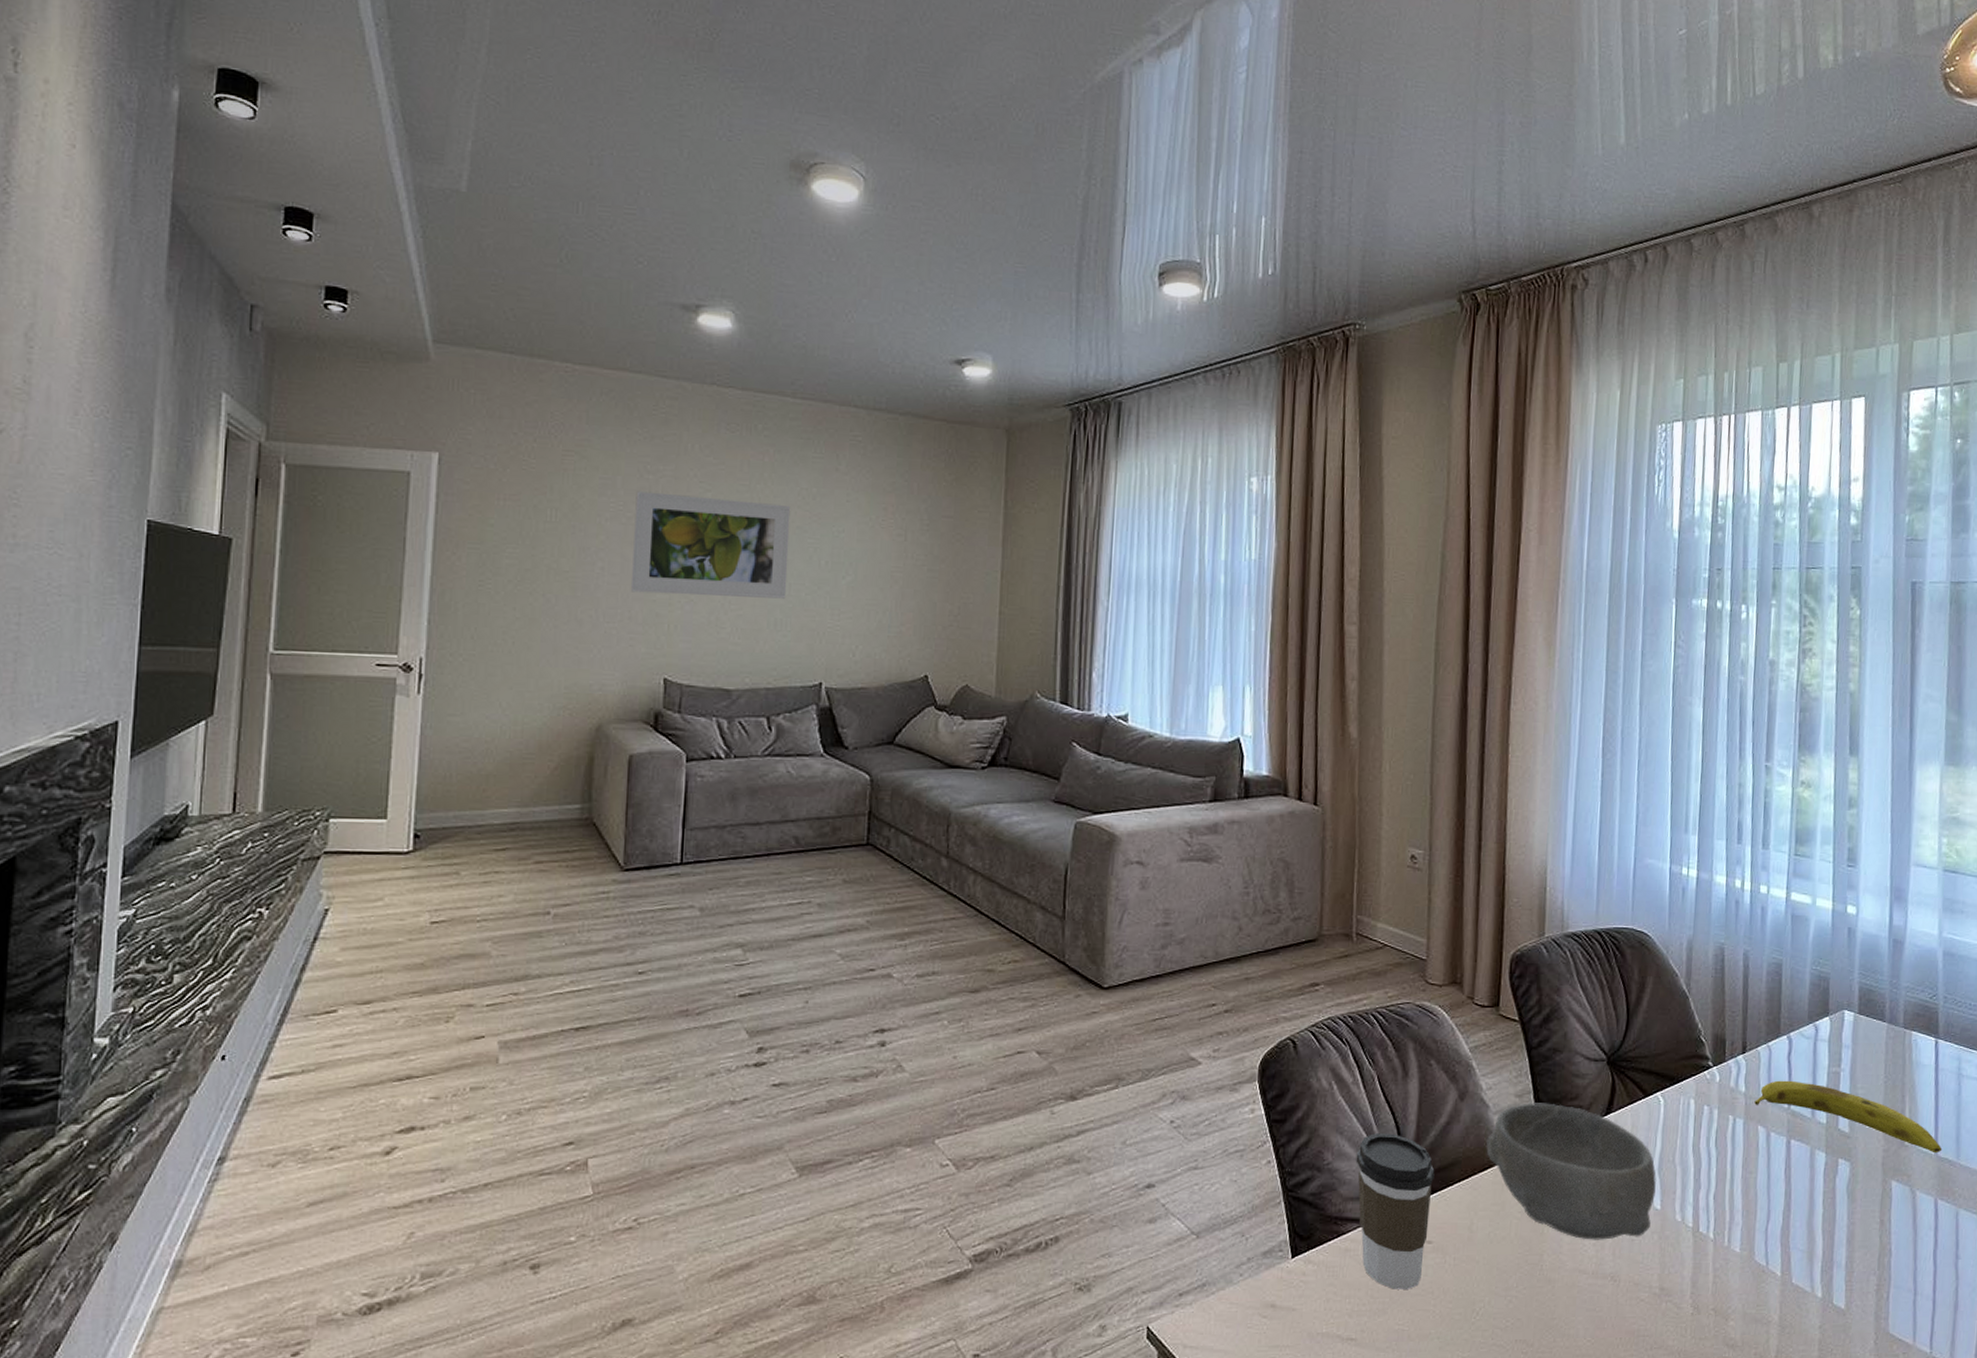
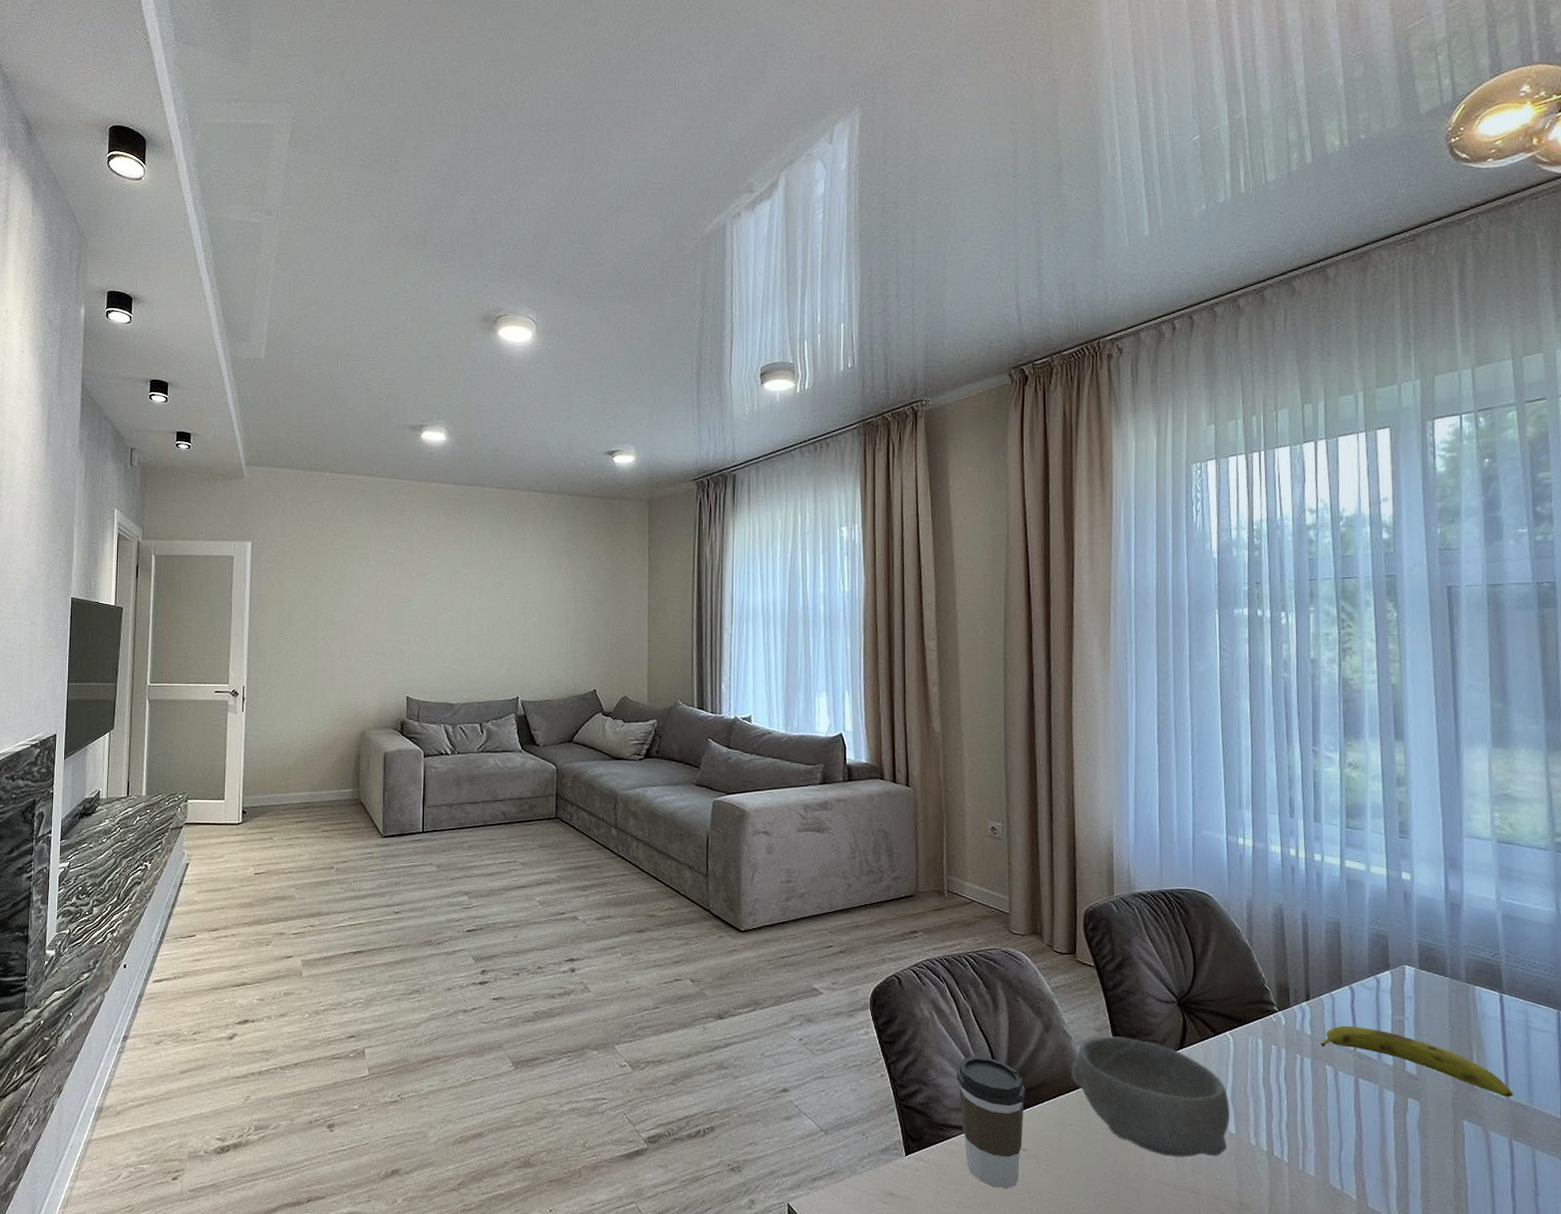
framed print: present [631,491,791,599] -> none [382,562,492,636]

